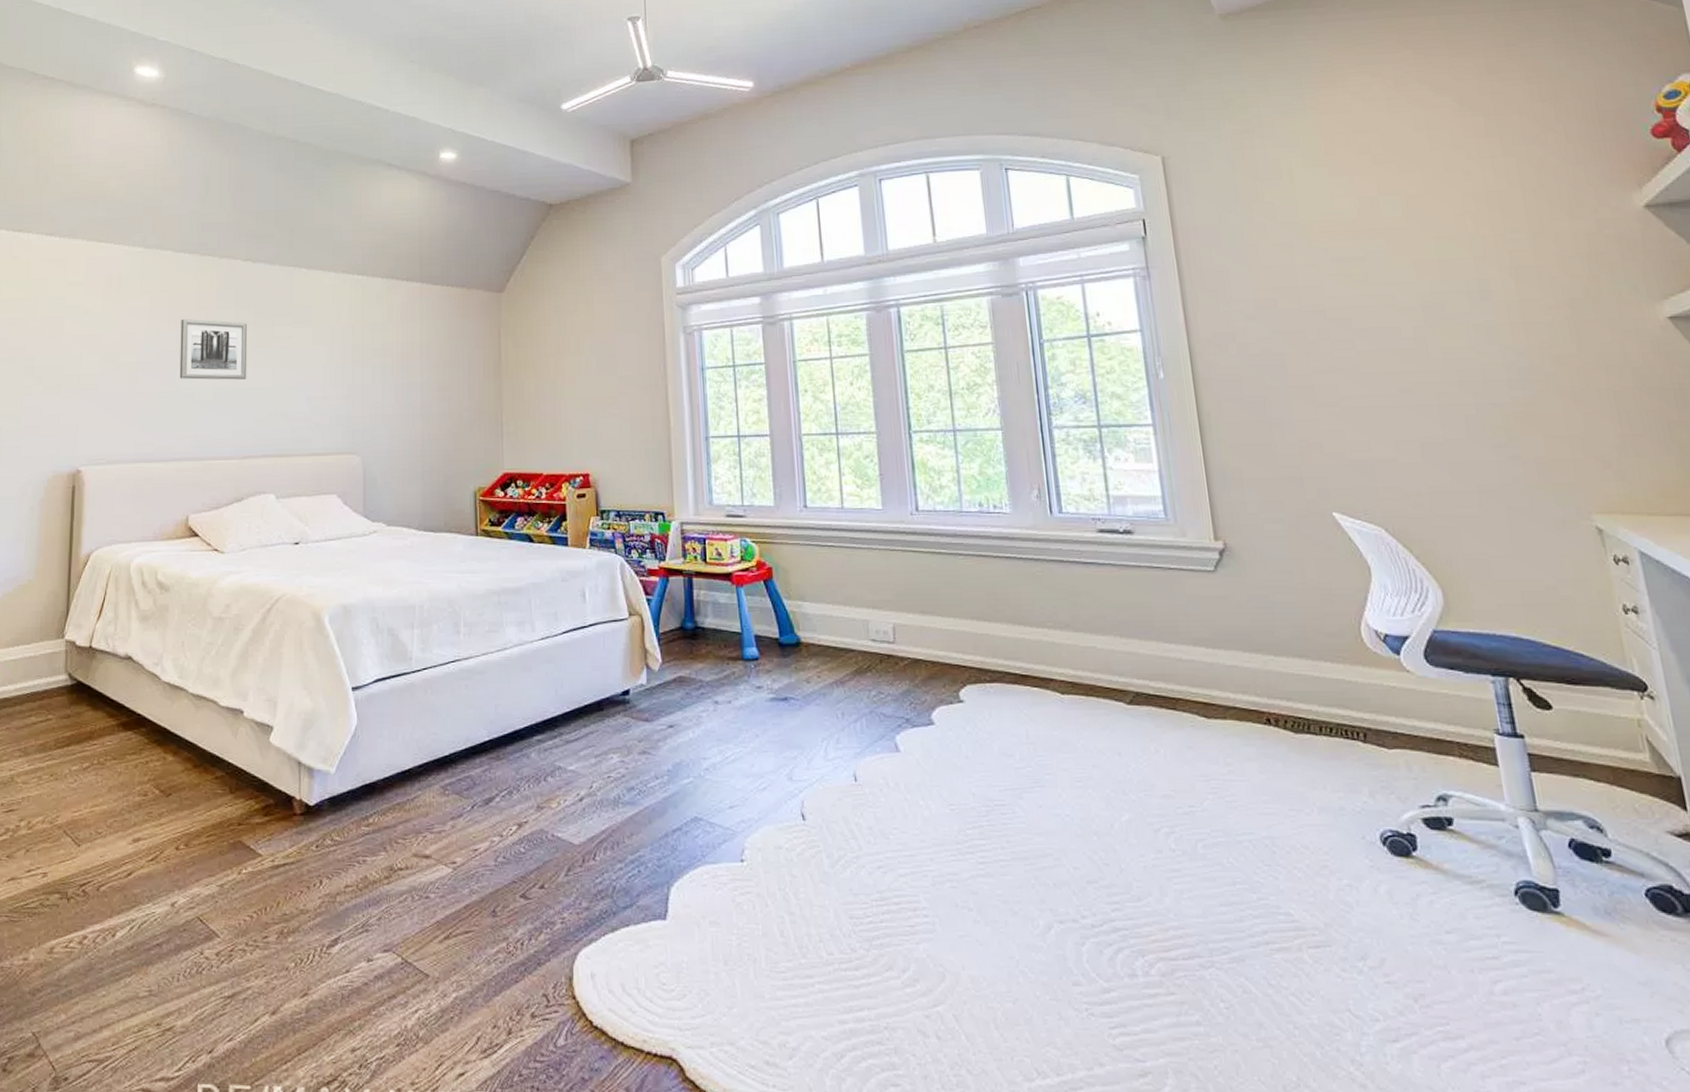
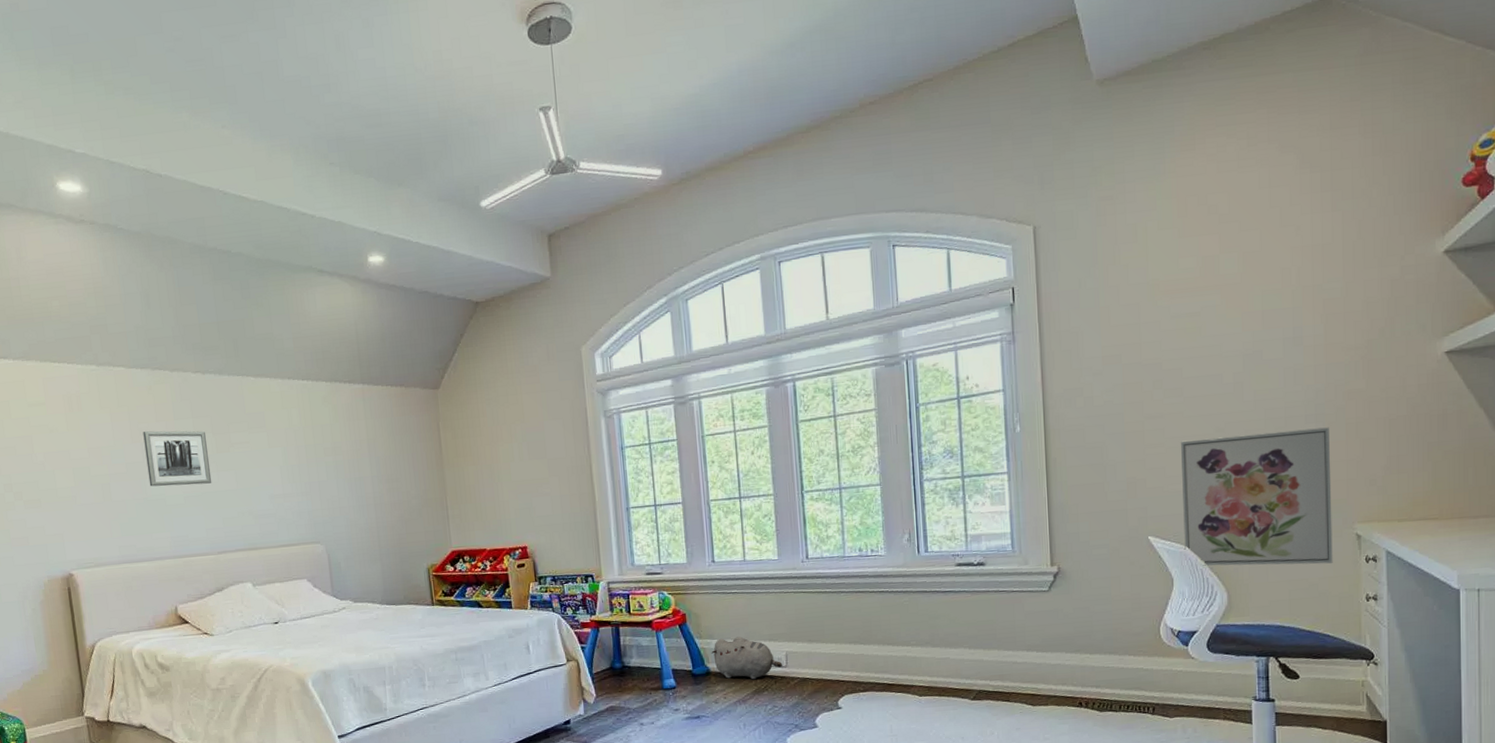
plush toy: none [802,600,889,656] -> present [711,636,782,680]
wall art: none [1359,395,1572,562] -> present [1181,427,1333,566]

